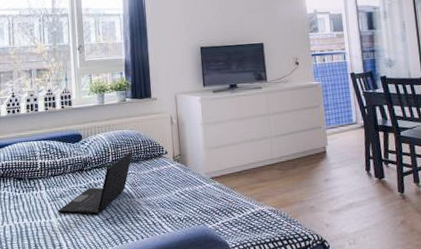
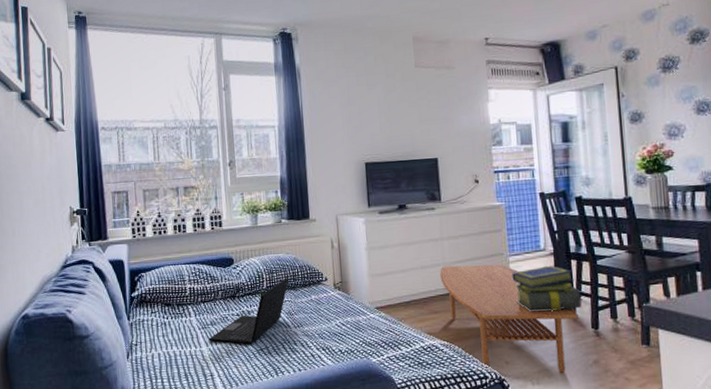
coffee table: none [267,136,387,233] -> present [440,264,579,373]
stack of books: none [329,137,389,178] -> present [512,266,582,312]

